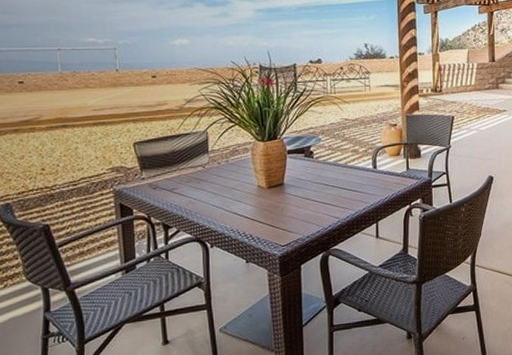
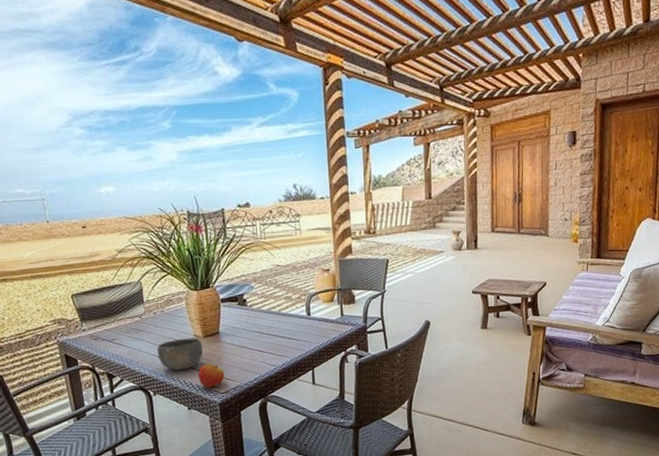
bowl: none [217,188,266,222] -> present [156,337,204,371]
apple: none [258,214,287,240] -> present [197,362,225,388]

